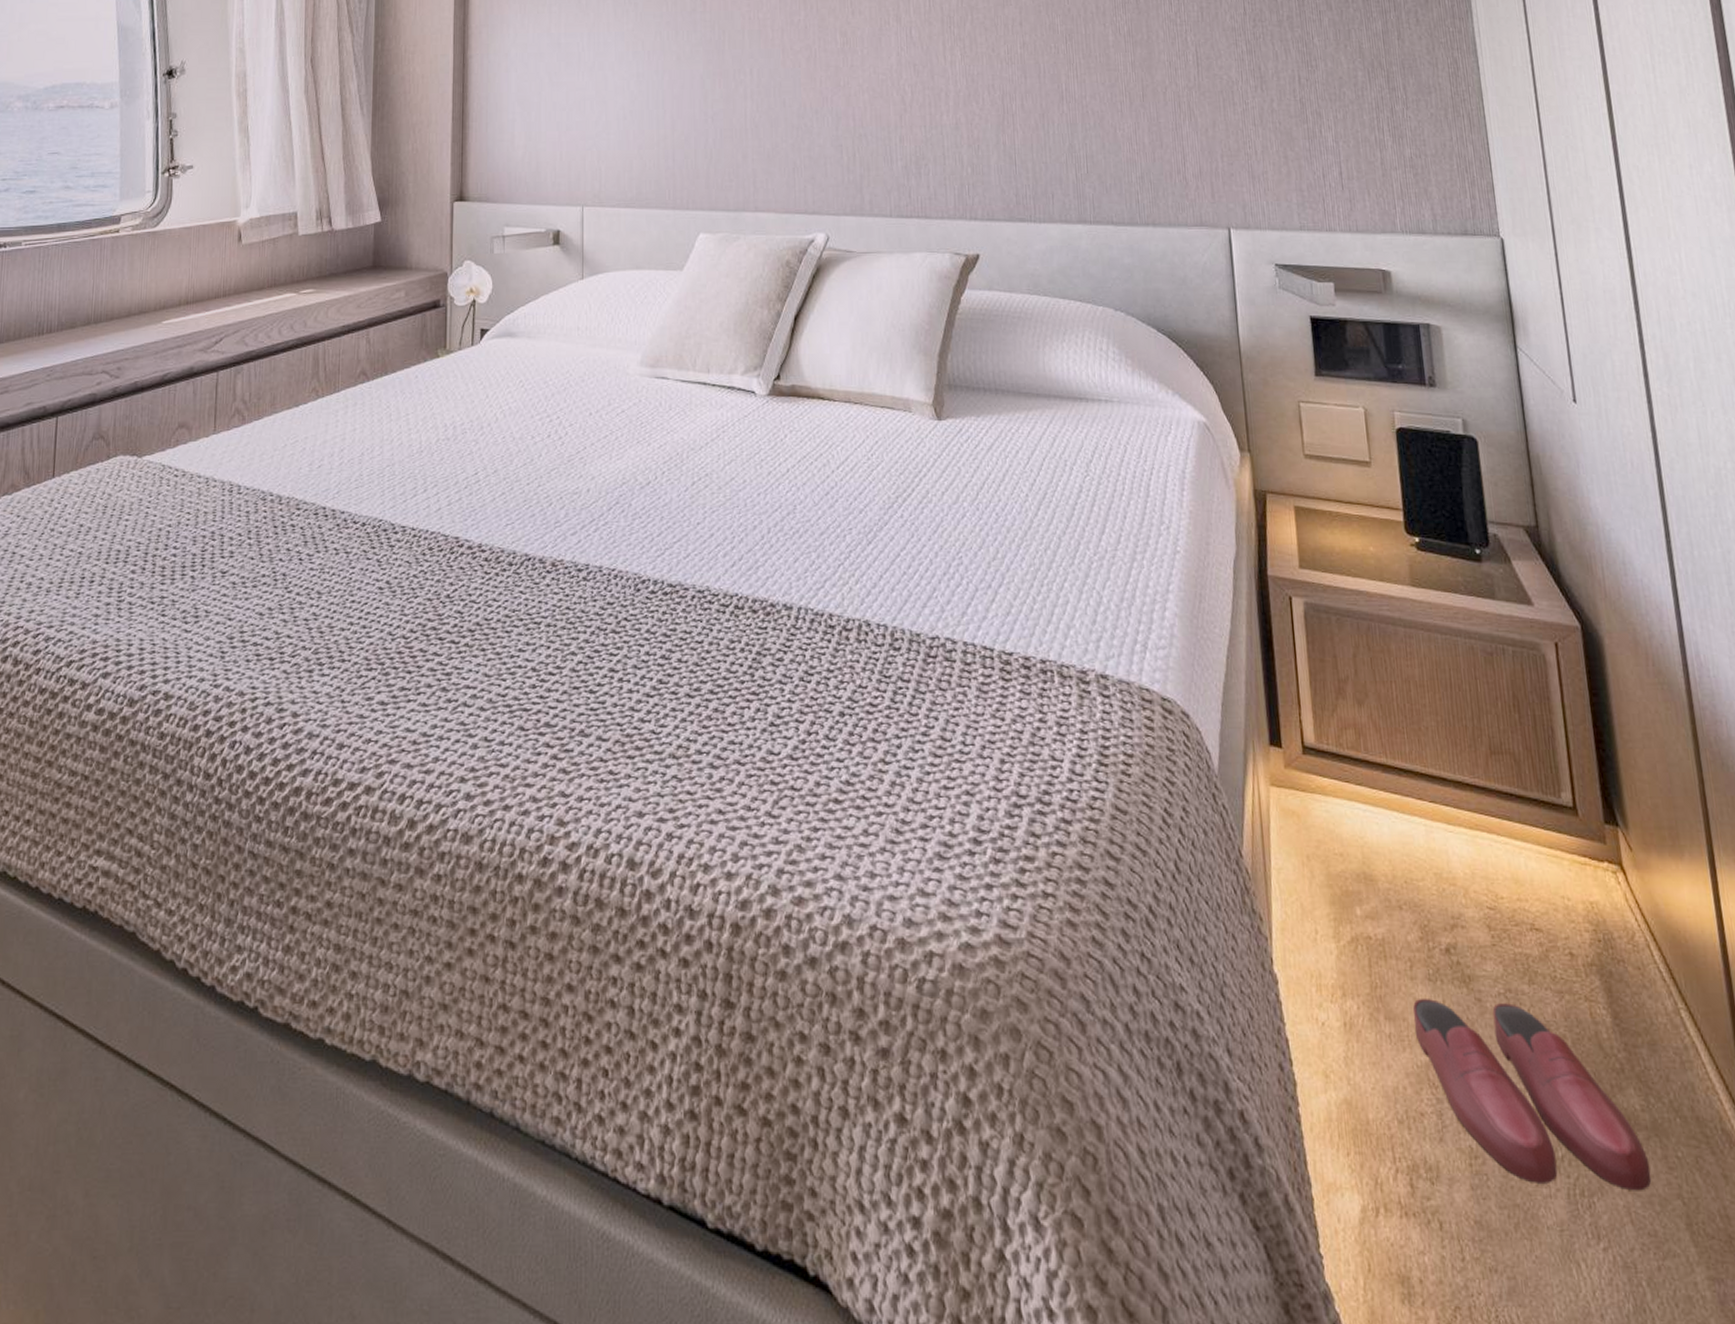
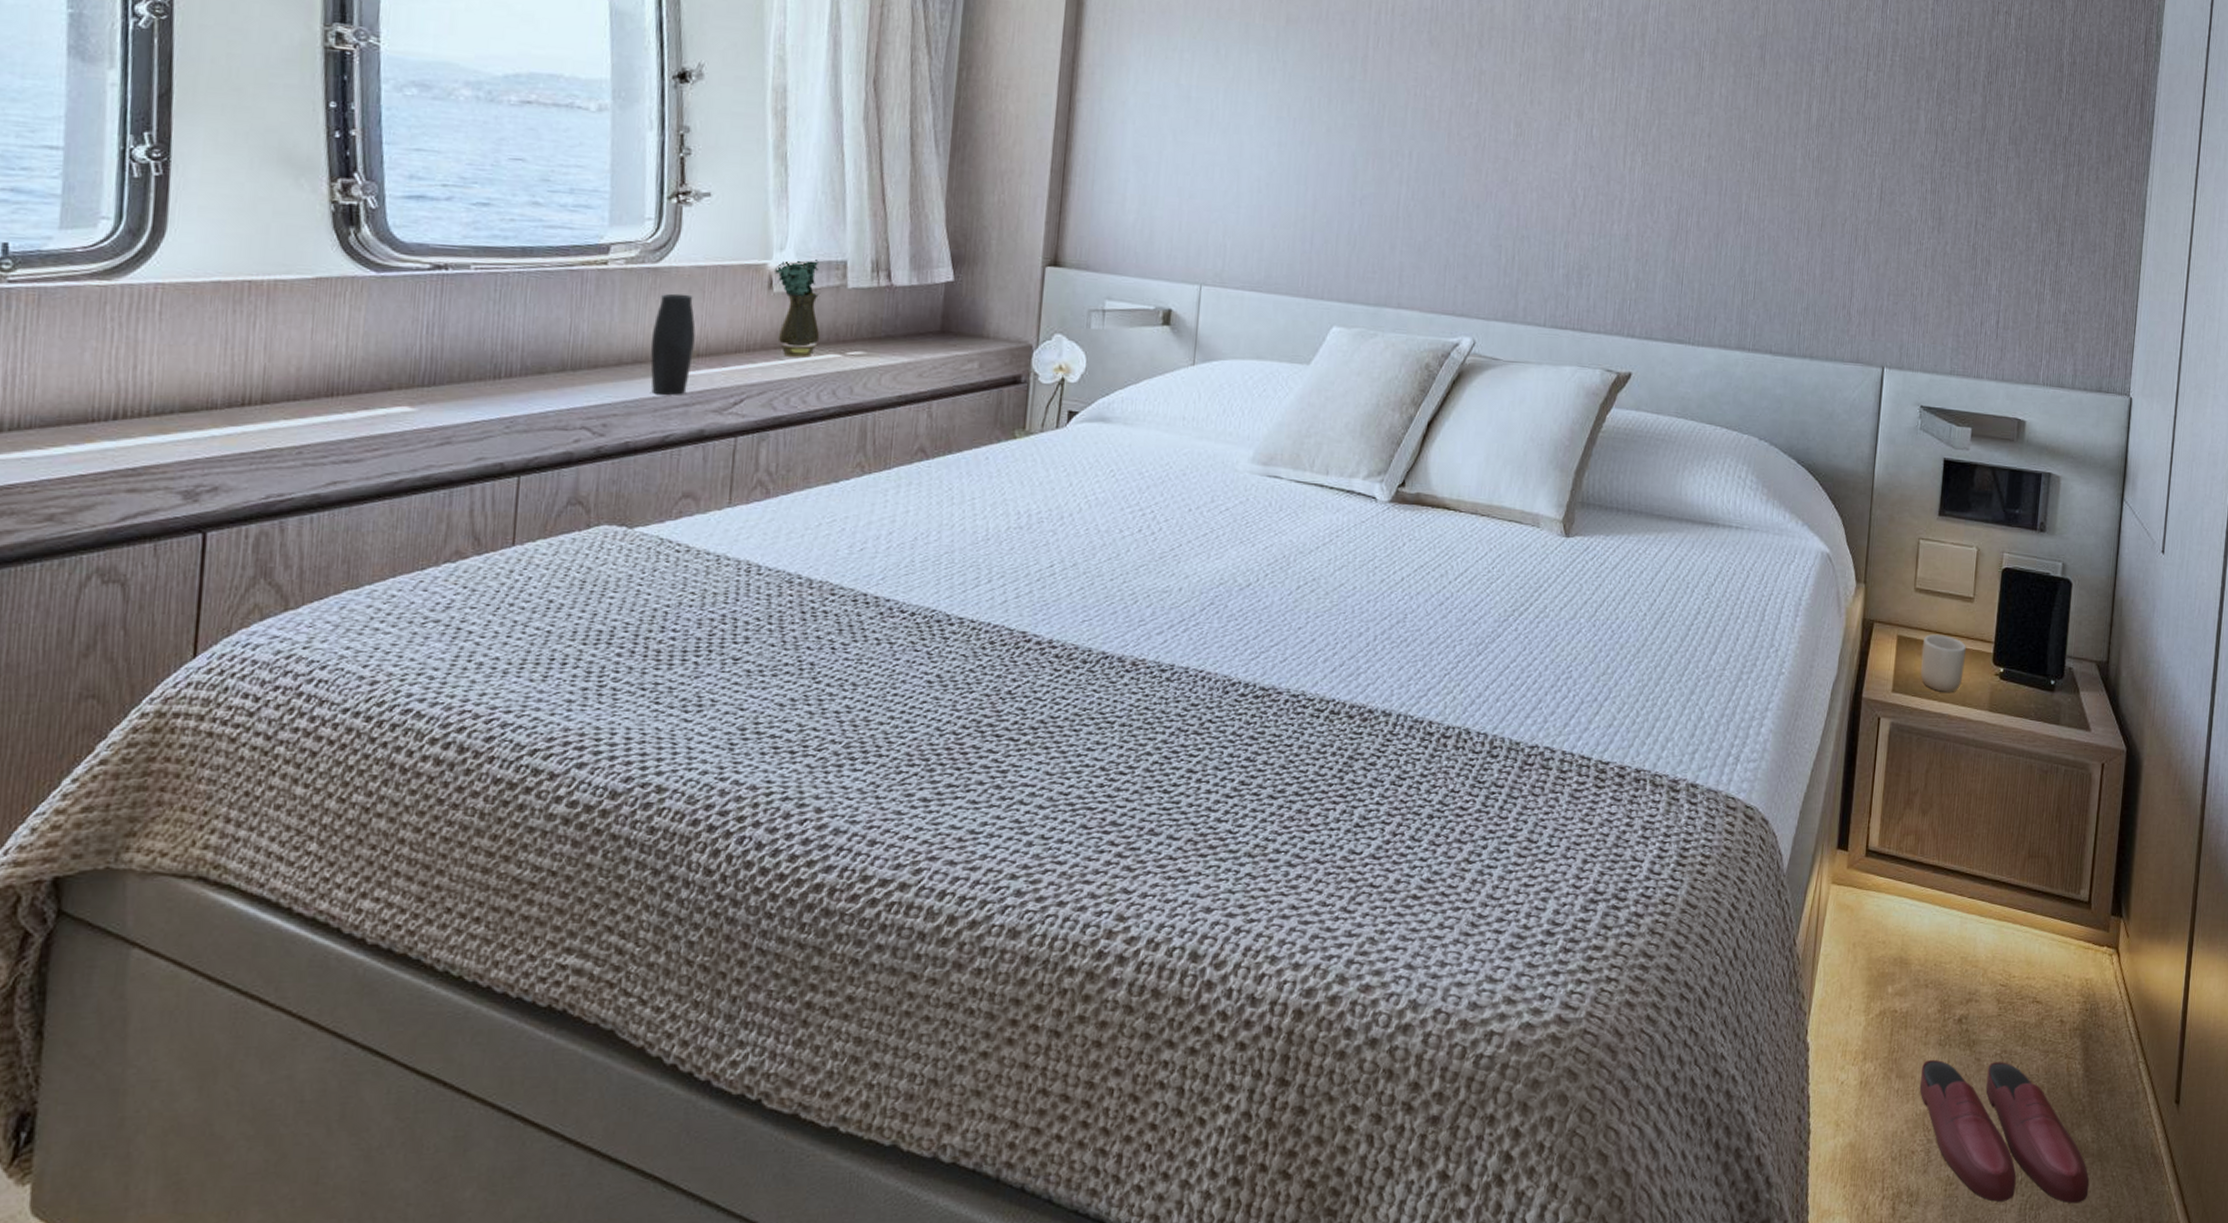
vase: none [151,252,185,339] -> present [650,293,696,395]
vase: none [243,213,279,298] -> present [775,260,820,358]
mug: none [1323,503,1375,566] -> present [1920,634,1967,692]

